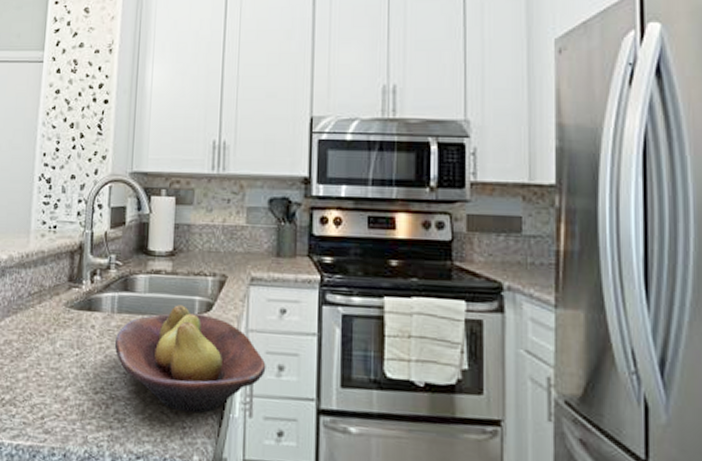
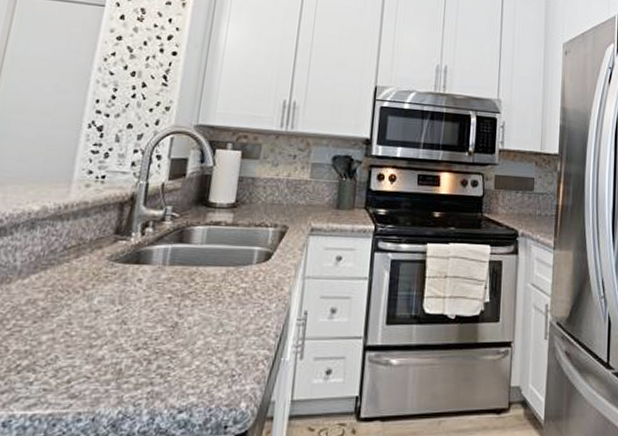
fruit bowl: present [114,305,266,414] -> none [163,255,320,361]

